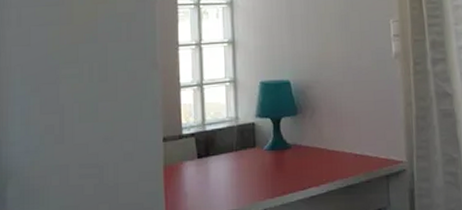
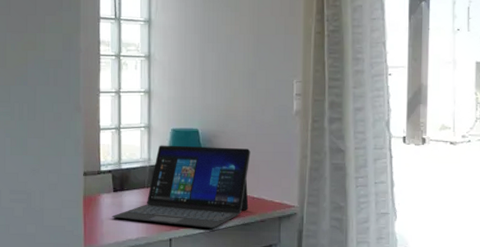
laptop: none [197,98,352,195] -> present [112,145,251,229]

